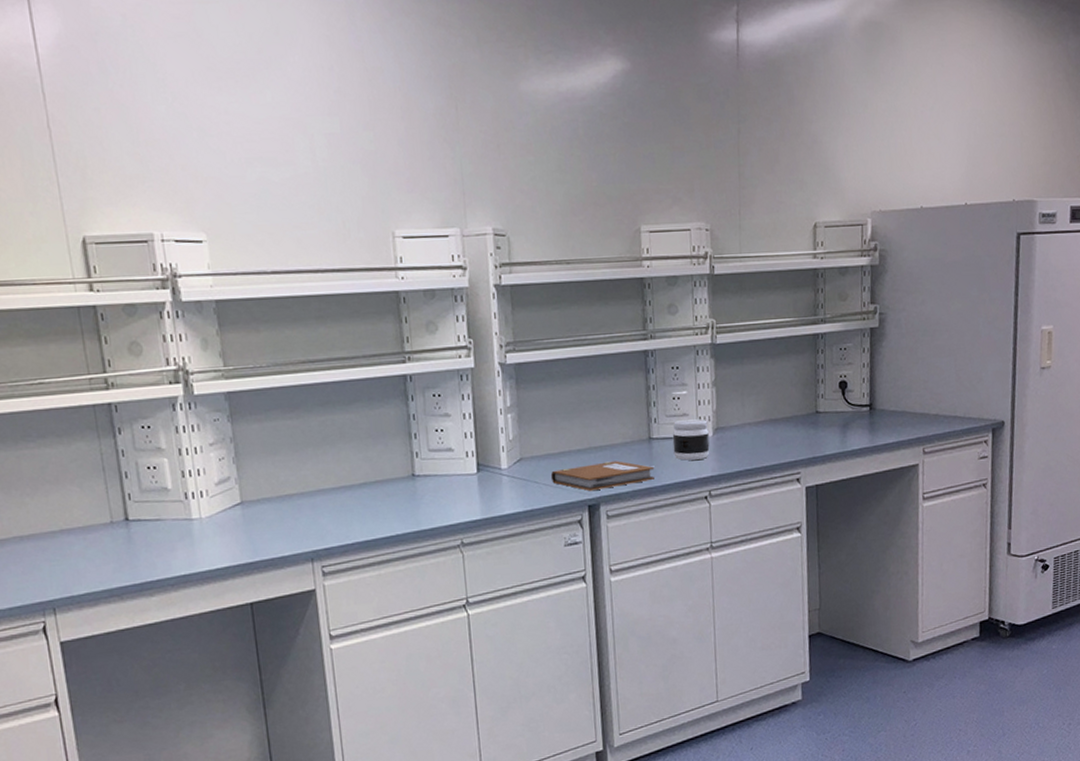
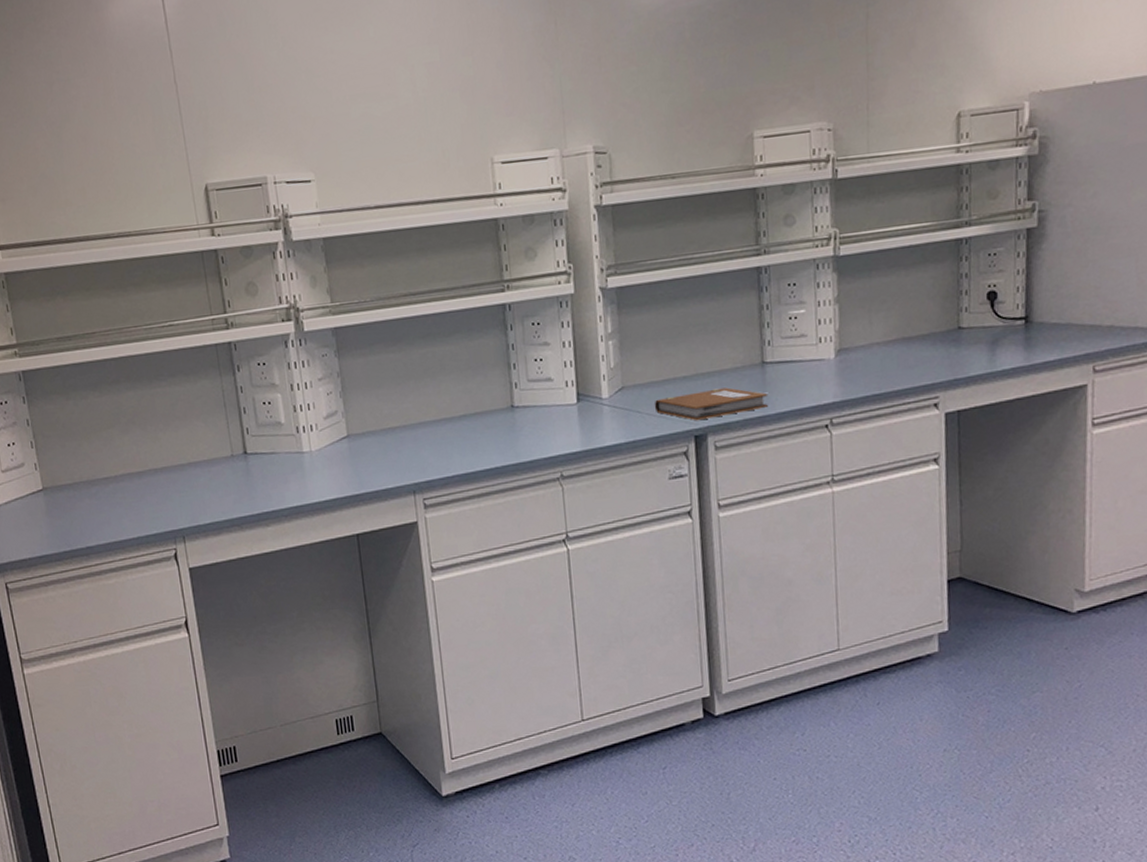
jar: present [672,418,710,461] -> none [788,339,832,386]

